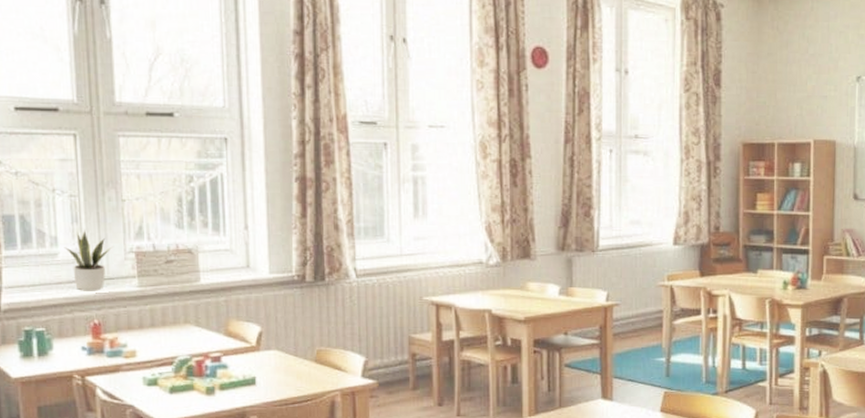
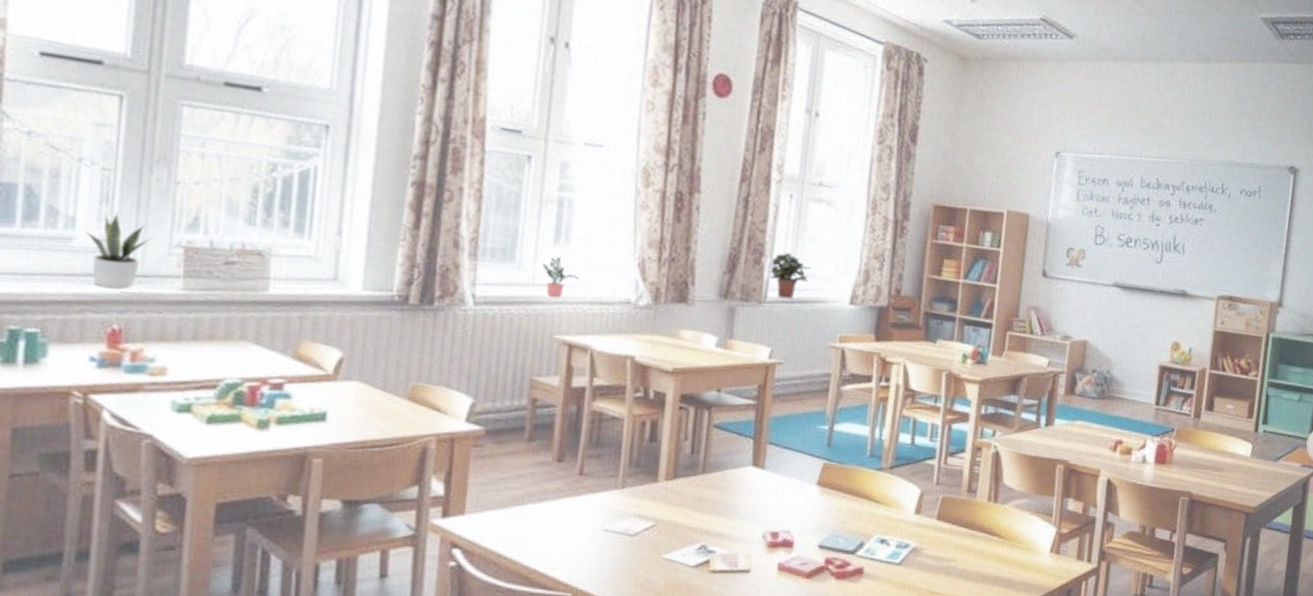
potted plant: none [407,228,438,265] -> present [542,256,579,298]
potted plant: none [598,203,636,246] -> present [769,252,812,300]

